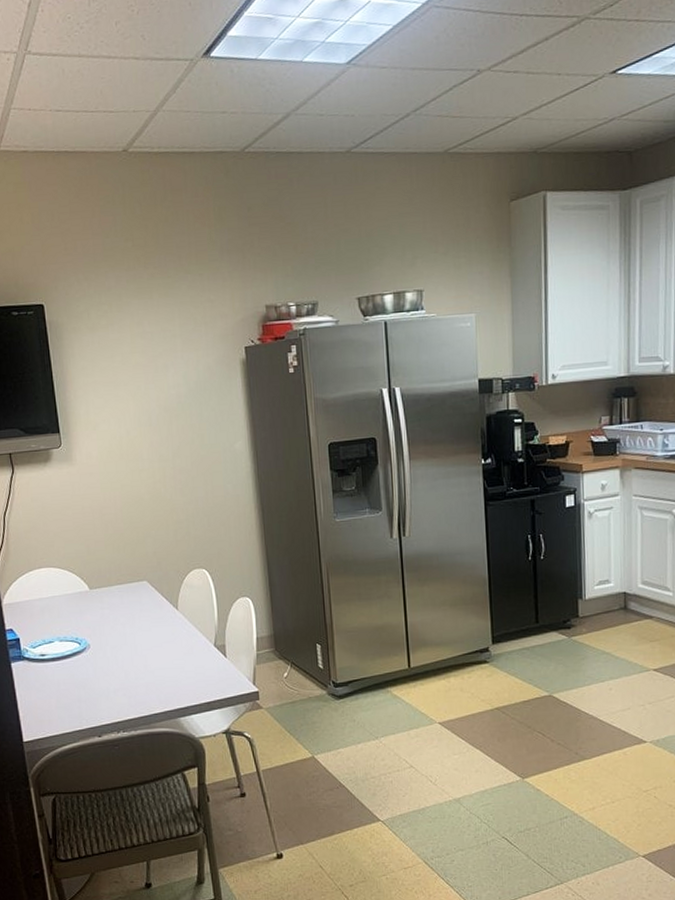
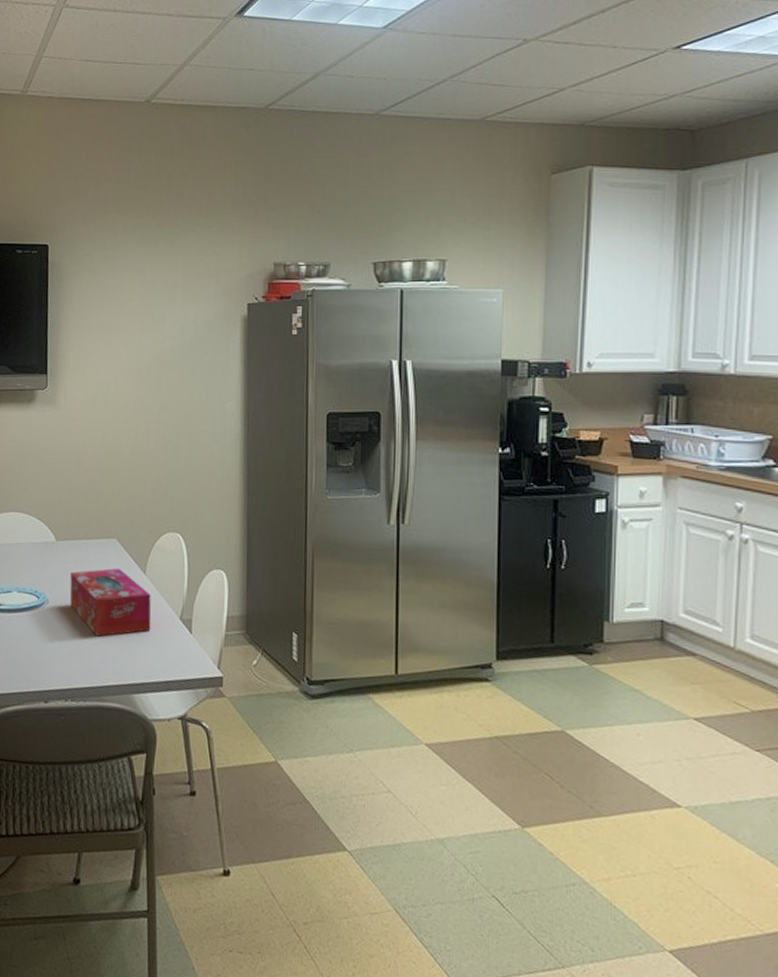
tissue box: none [107,607,189,671] -> present [70,568,151,637]

